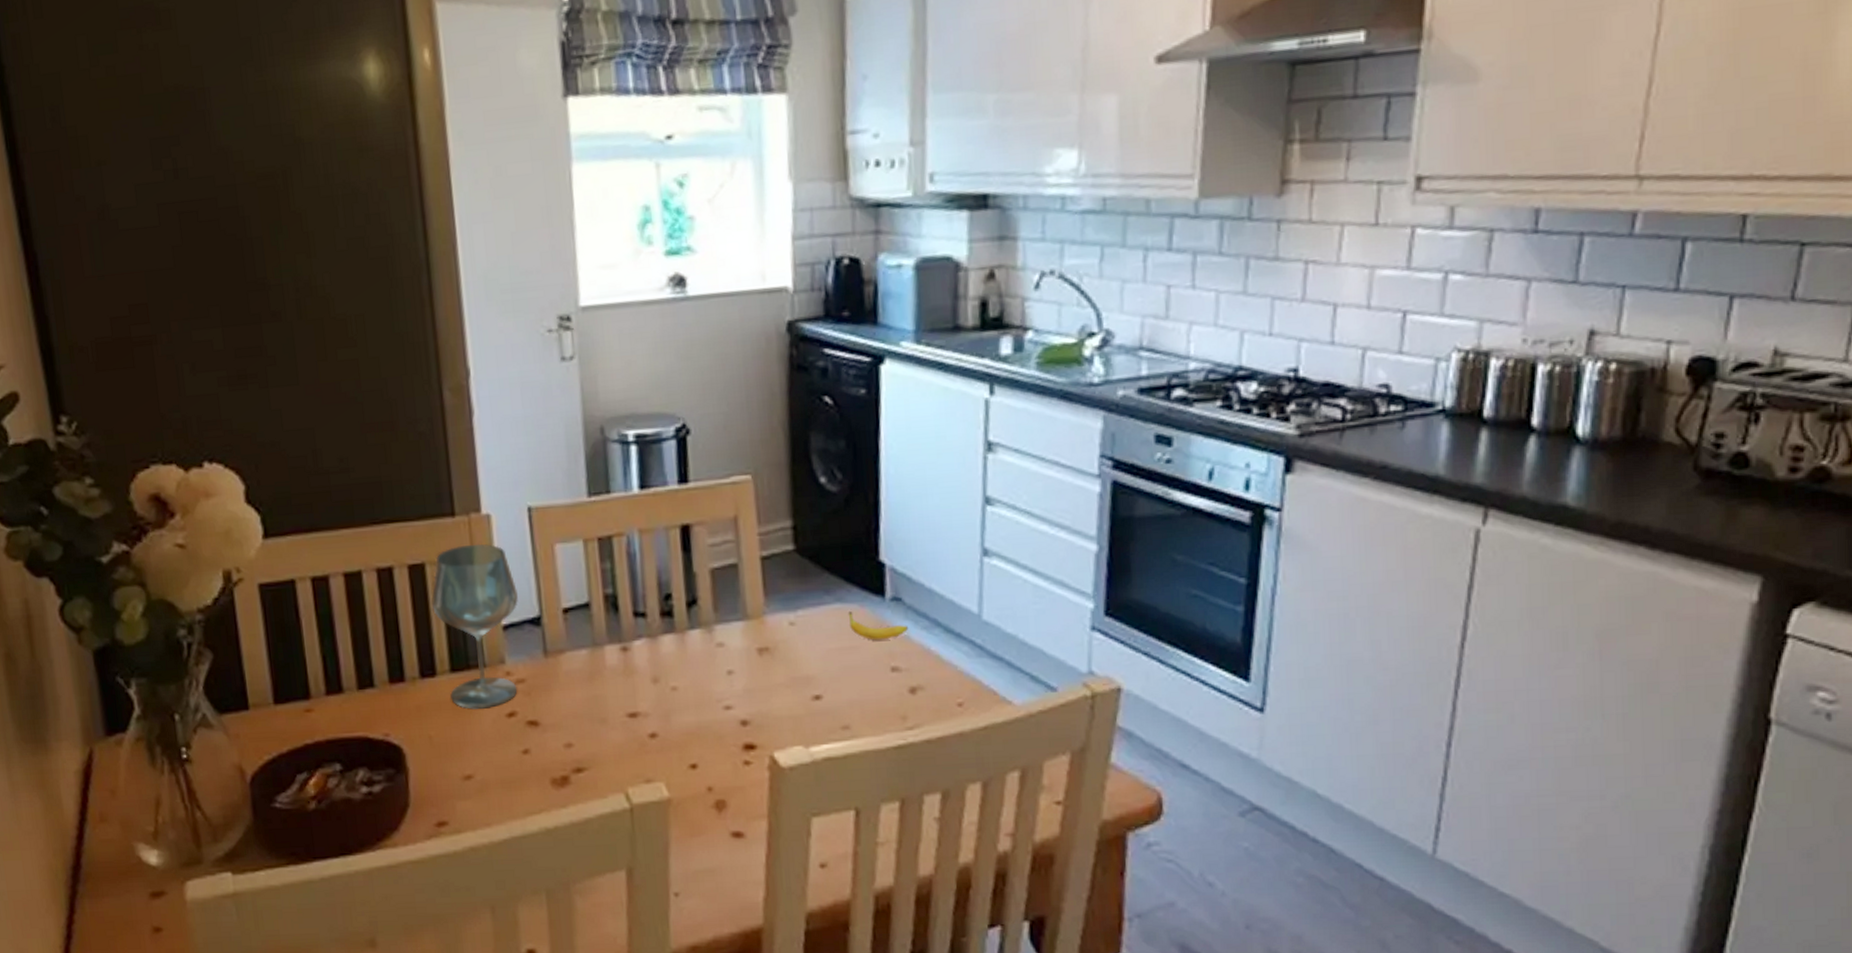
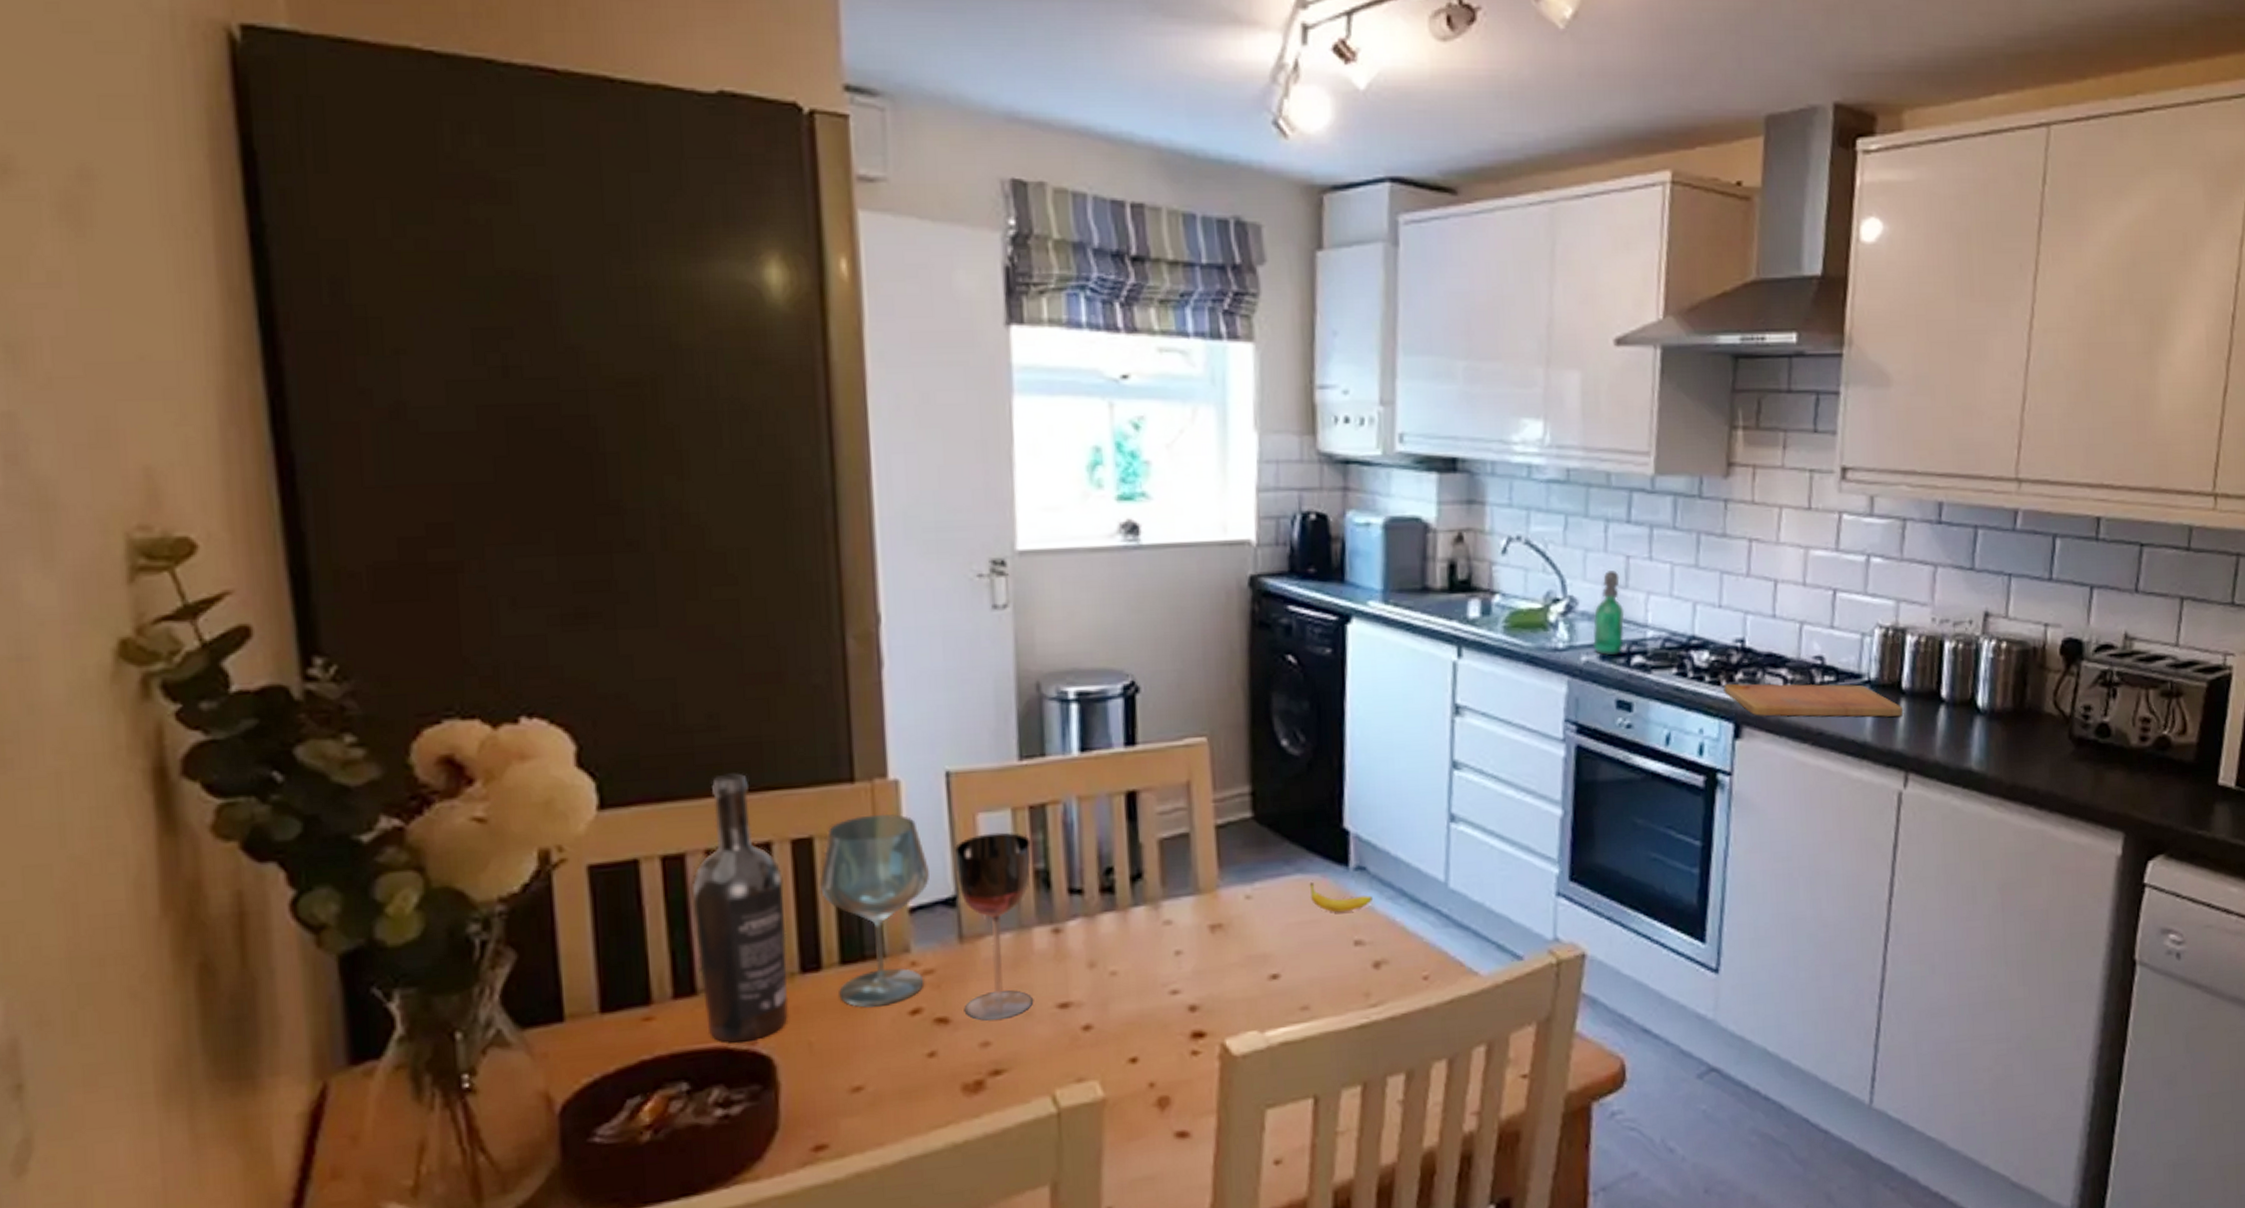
wine bottle: none [334,508,413,734] -> present [691,773,789,1043]
wineglass: none [538,561,608,726] -> present [955,832,1034,1021]
soap dispenser: none [1129,301,1165,390] -> present [1592,570,1625,656]
cutting board: none [1273,414,1485,450] -> present [1724,683,1904,717]

